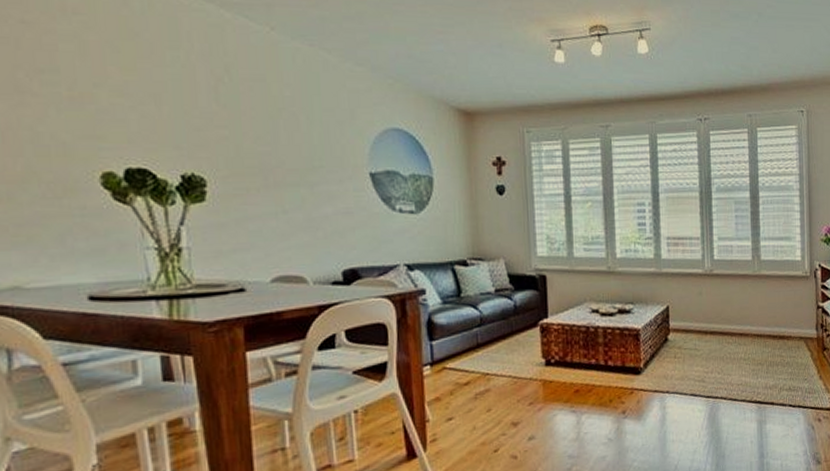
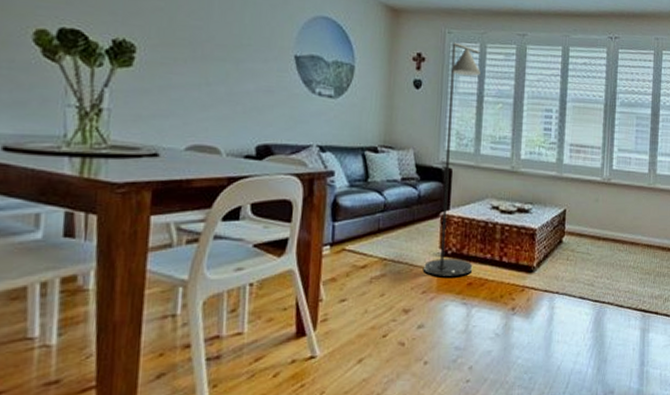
floor lamp: none [528,141,578,386] -> present [424,42,482,276]

